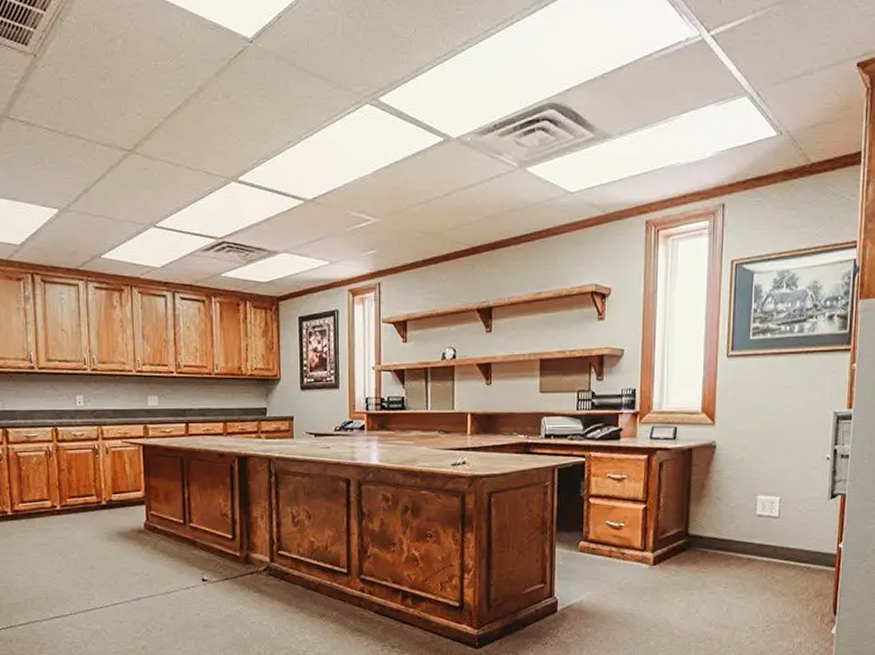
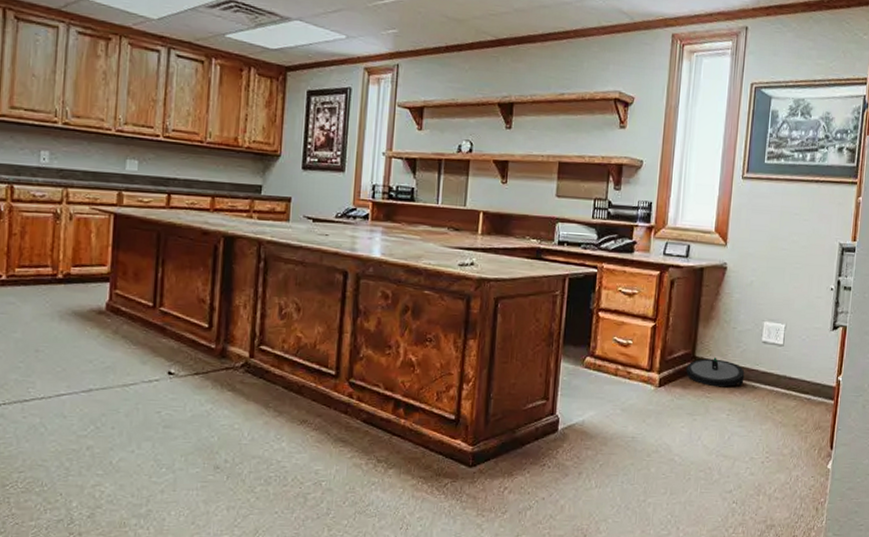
robot vacuum: none [680,534,740,561] -> present [686,357,745,387]

